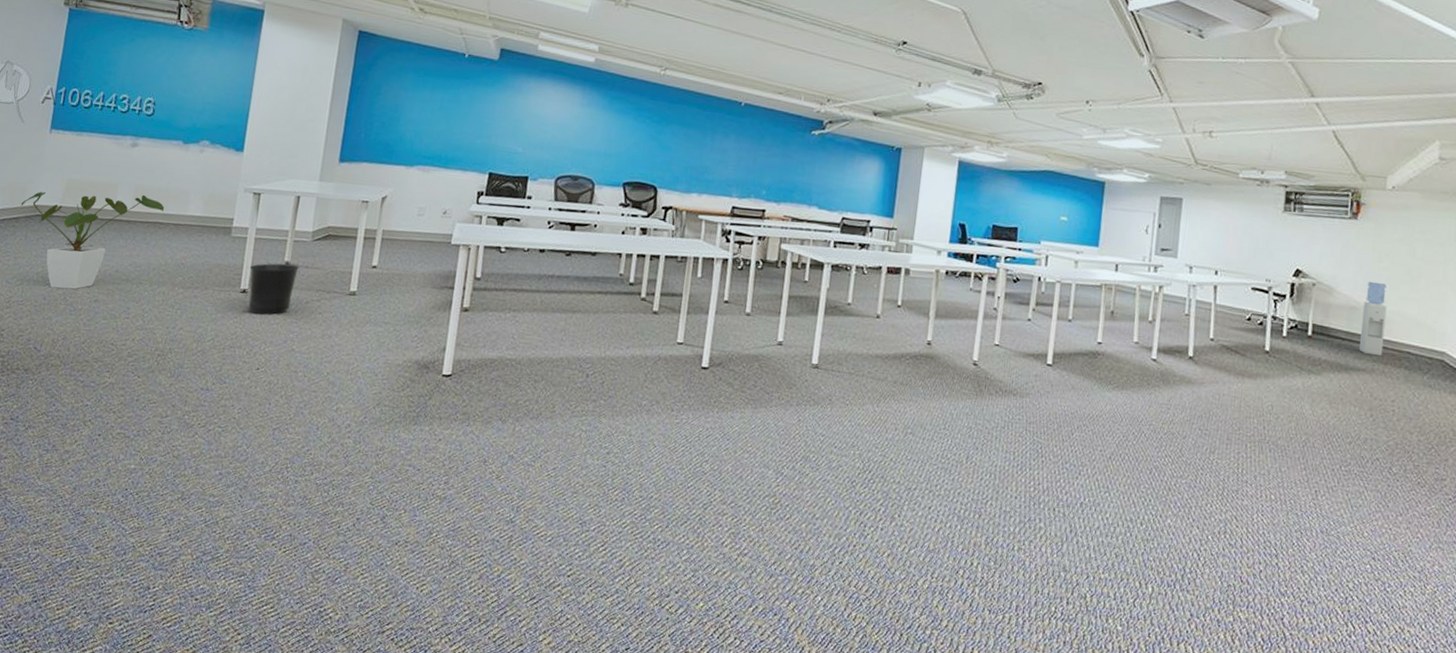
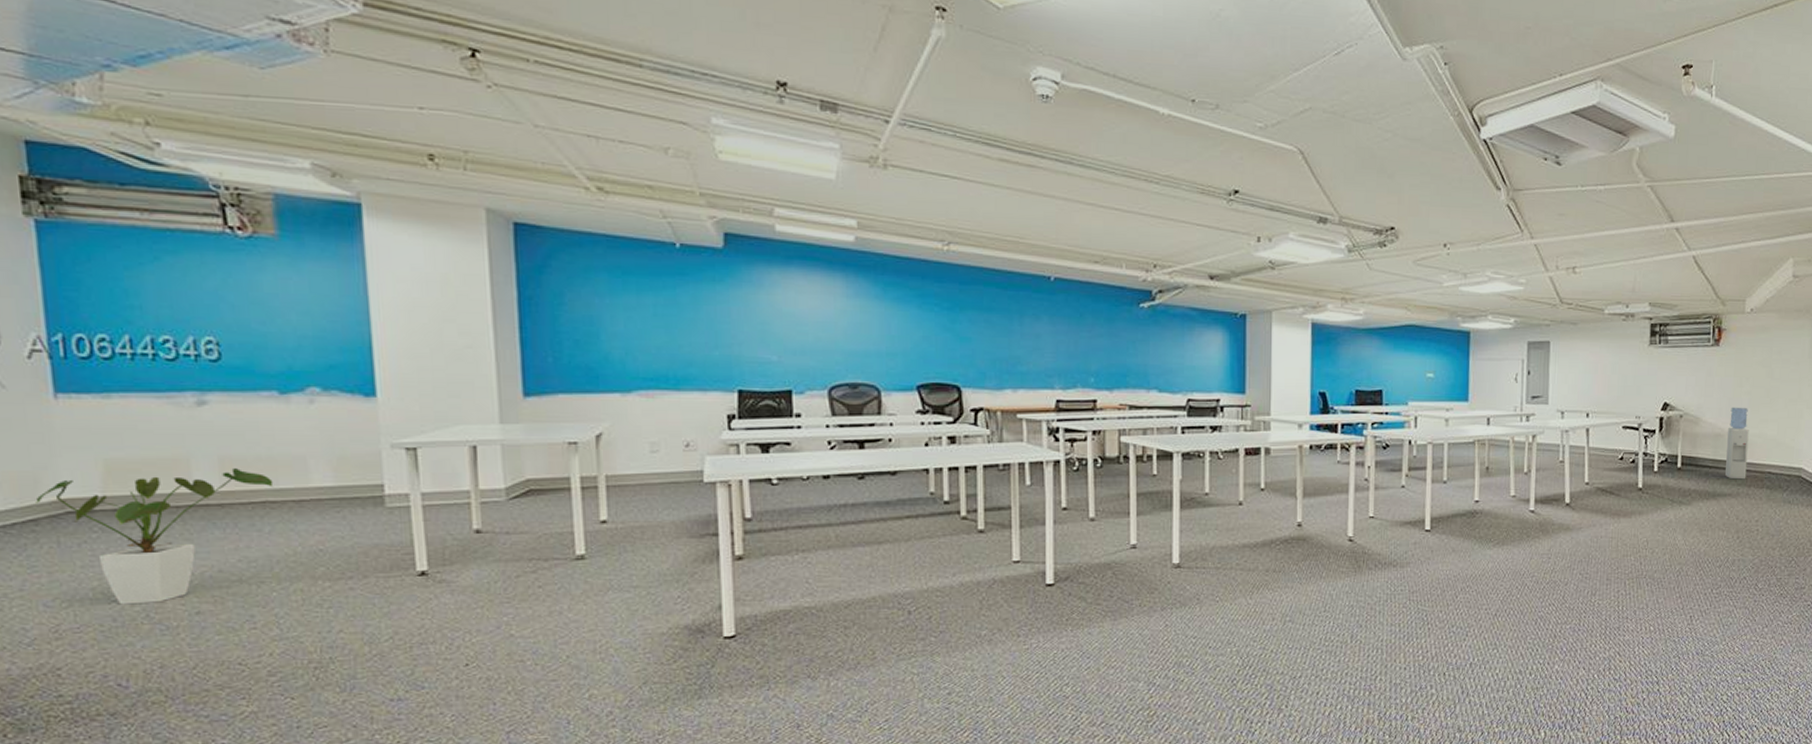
waste bin: present [248,263,300,314] -> none [423,532,498,597]

